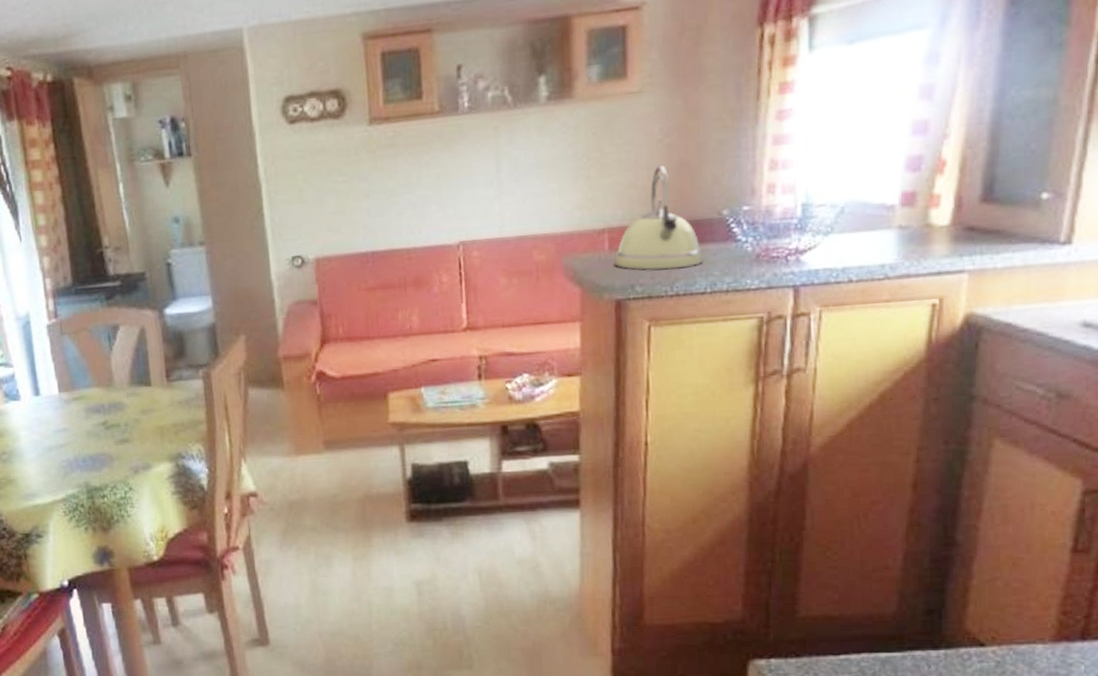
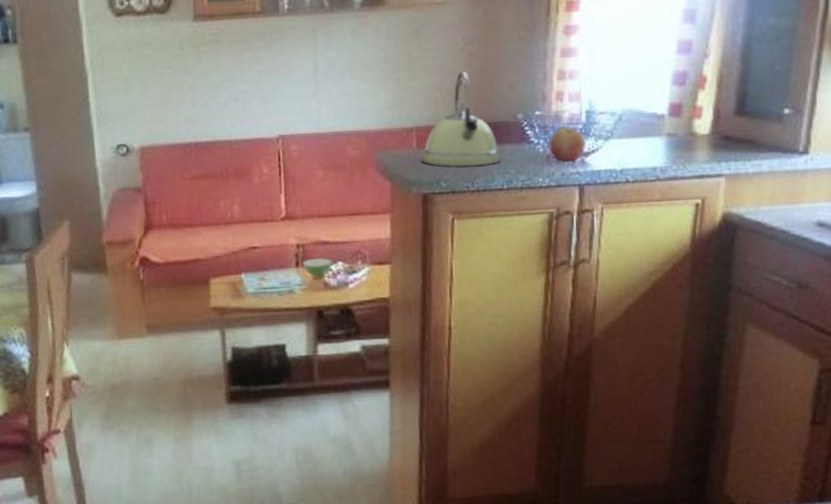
bowl: none [485,369,518,393] -> present [303,257,333,280]
fruit: none [758,223,802,261] -> present [549,127,586,162]

